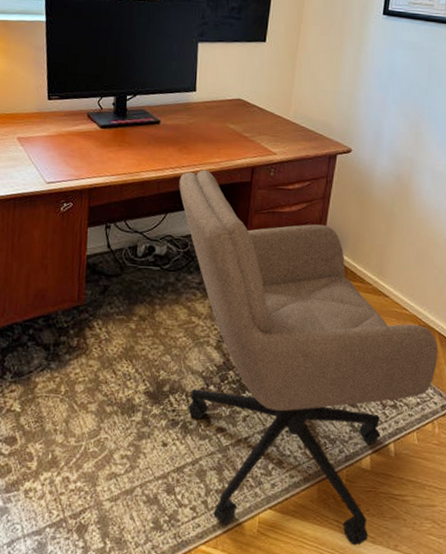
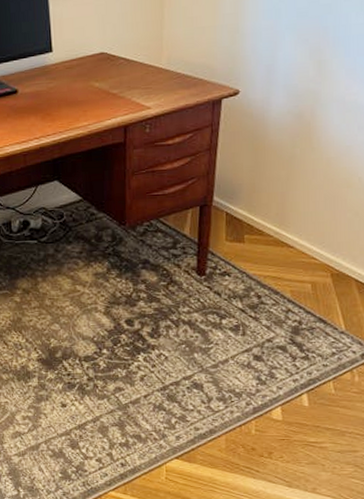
office chair: present [179,170,438,546] -> none [46,136,356,490]

